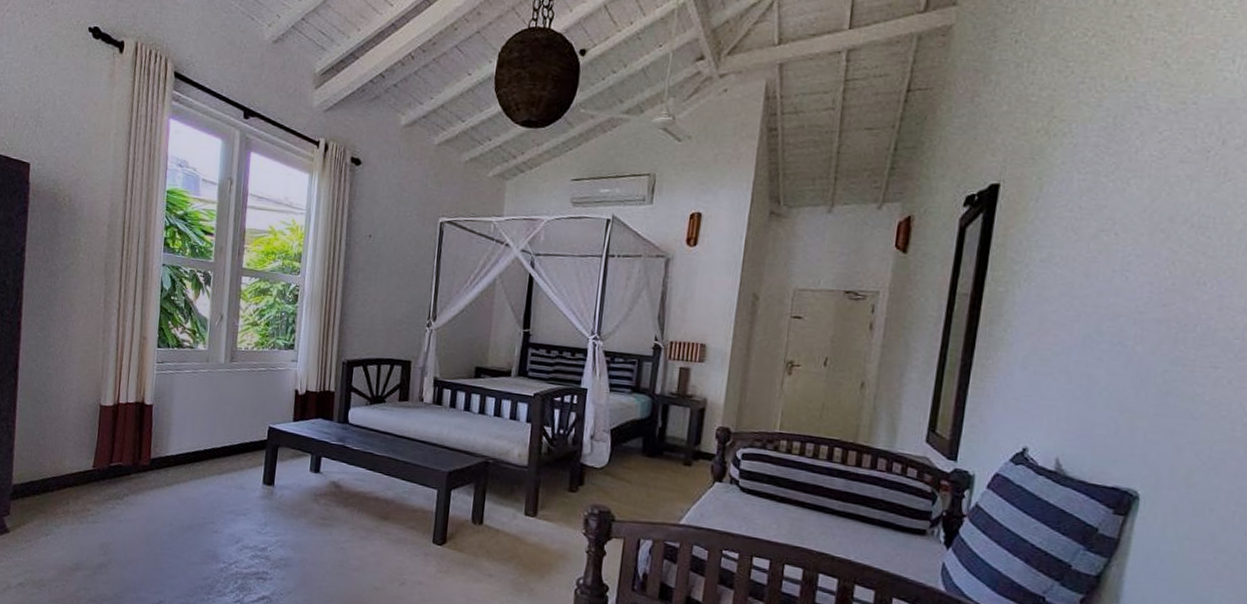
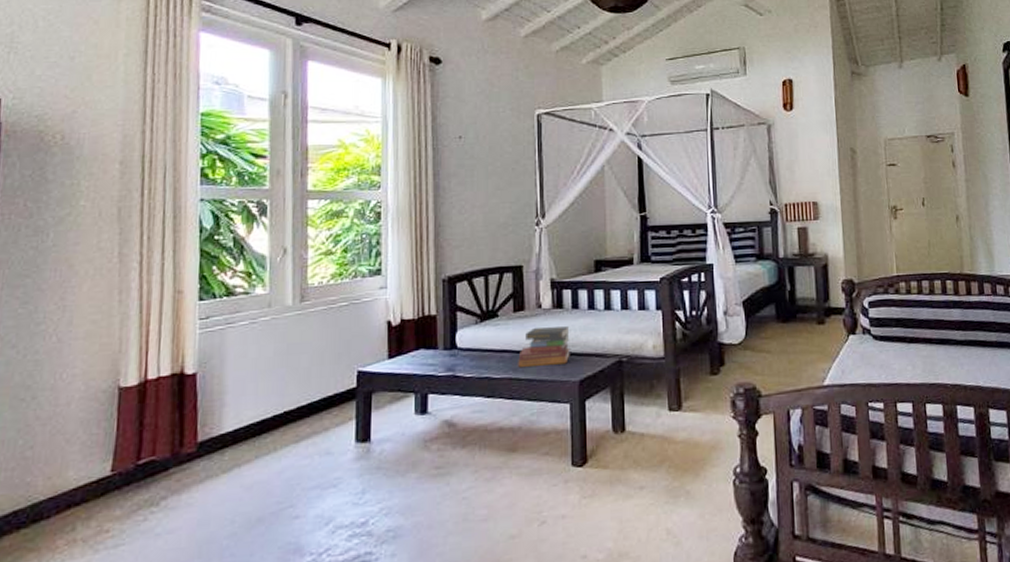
books: none [397,417,446,455] -> present [518,326,570,368]

